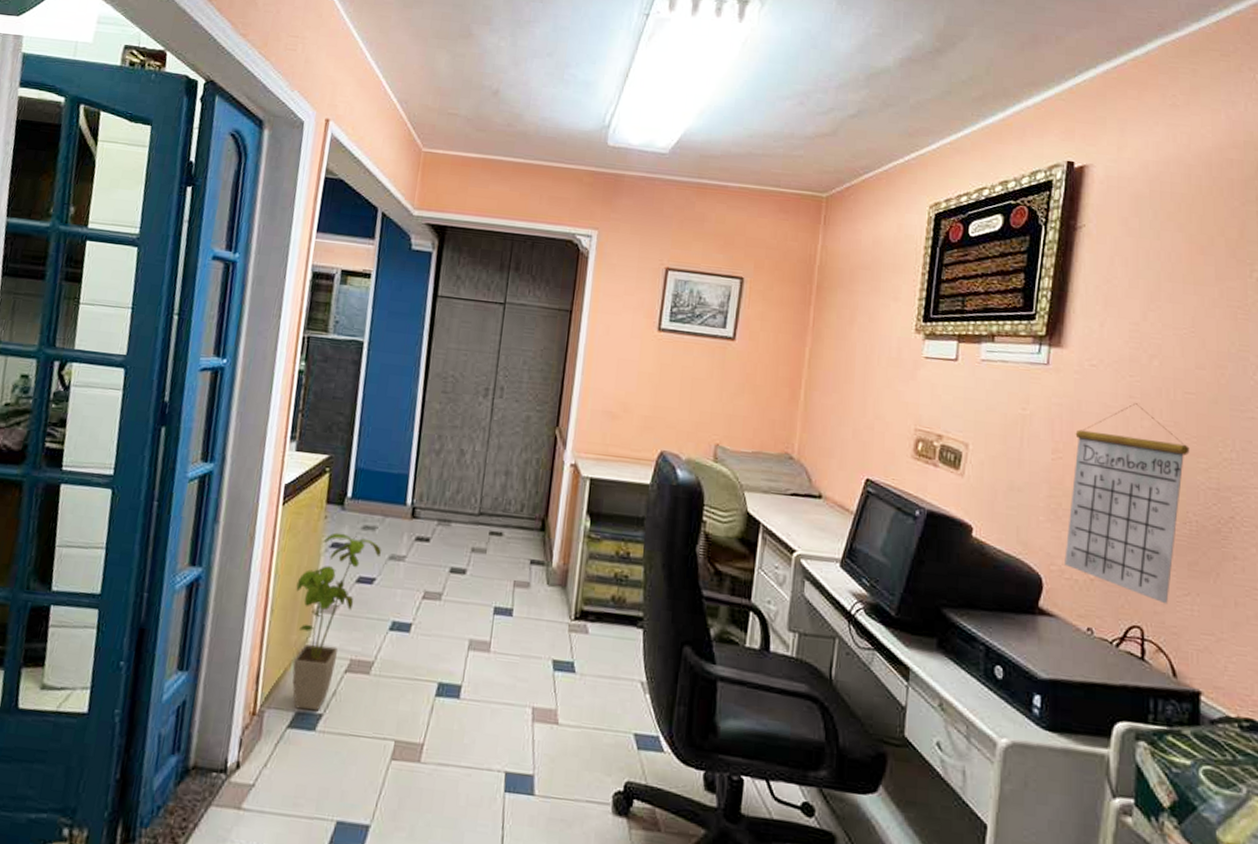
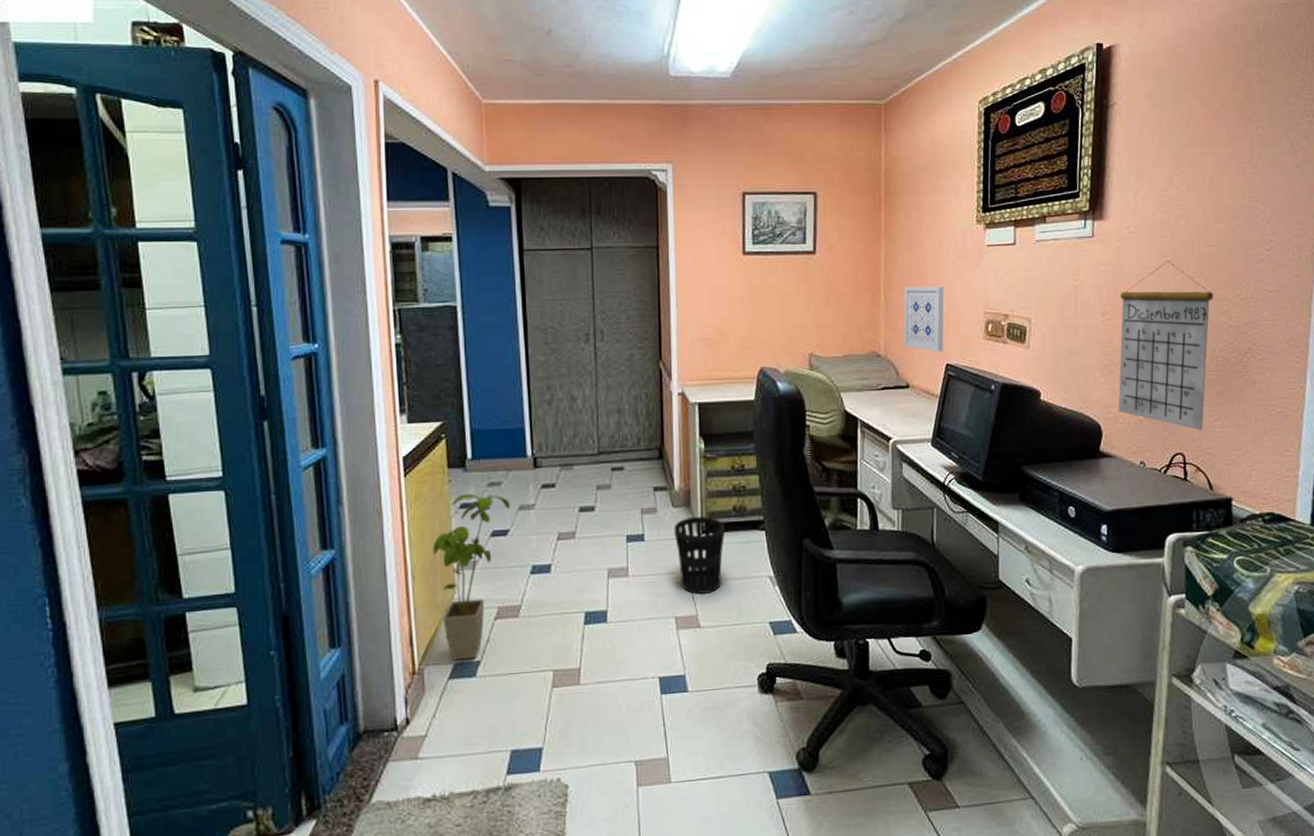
wastebasket: none [544,599,601,688] -> present [673,516,726,594]
wall art: none [821,389,872,465] -> present [903,286,944,352]

